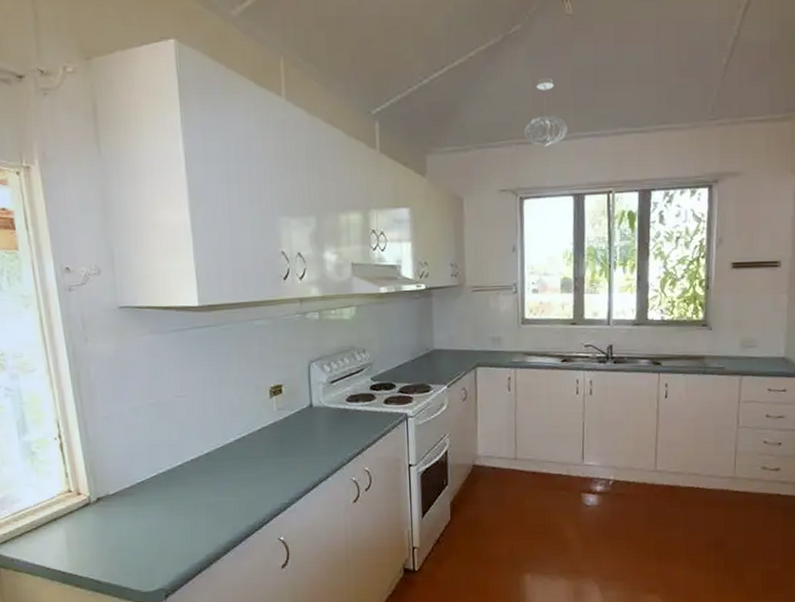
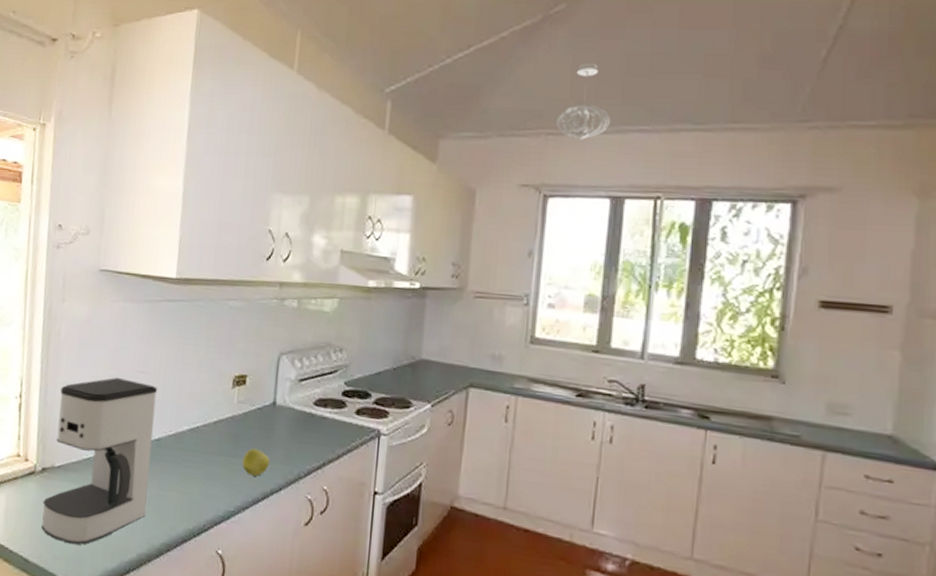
coffee maker: none [101,404,208,560] -> present [41,377,157,545]
apple: none [290,447,315,470] -> present [242,448,270,476]

